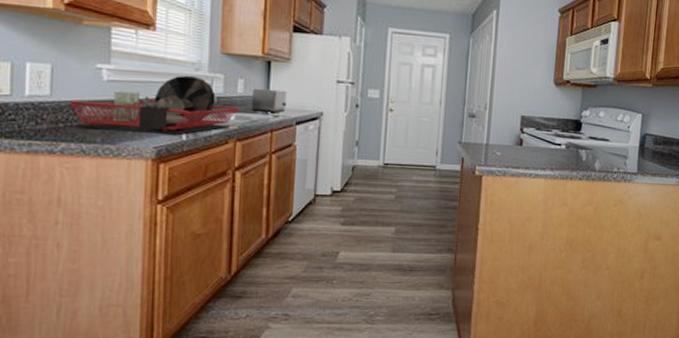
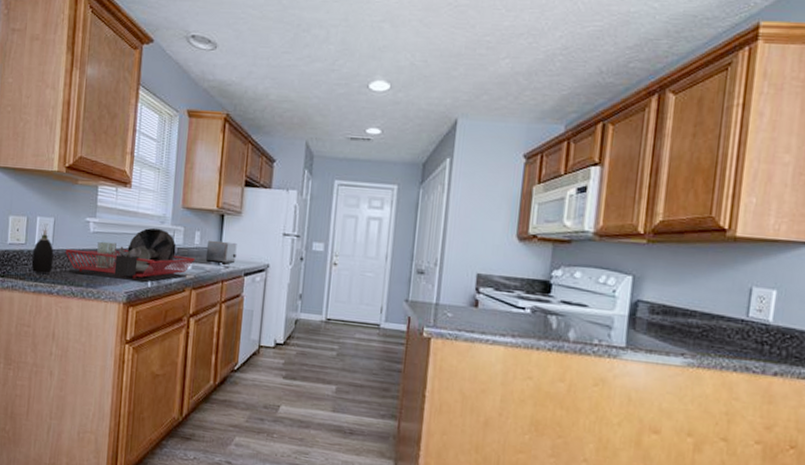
soap dispenser: none [21,78,54,131] -> present [31,230,54,275]

